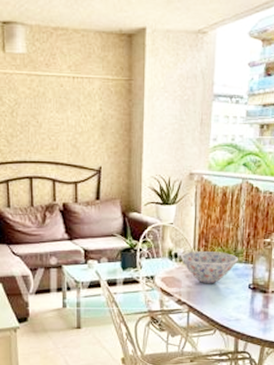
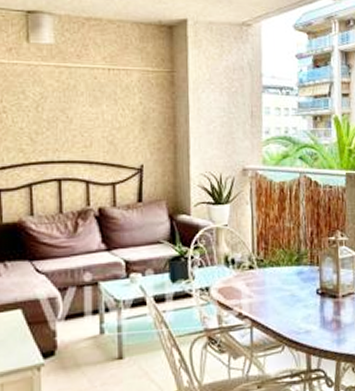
bowl: present [180,251,238,284] -> none [238,254,302,293]

